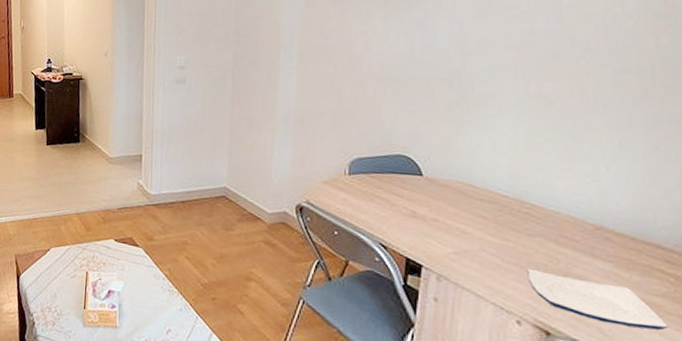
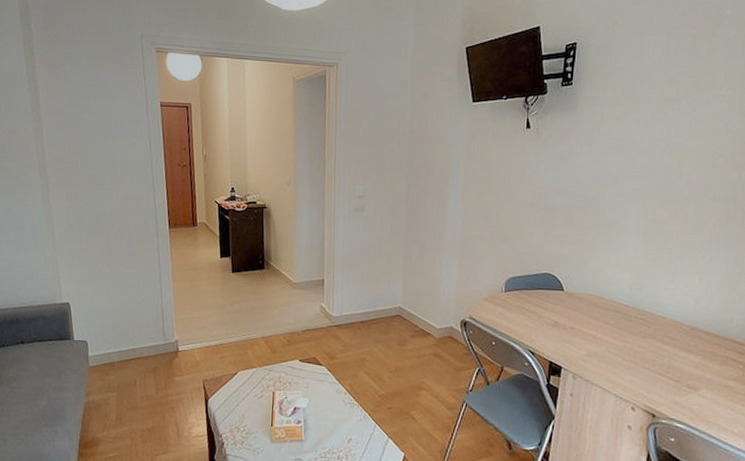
plate: present [527,268,668,331] -> none [640,364,737,407]

